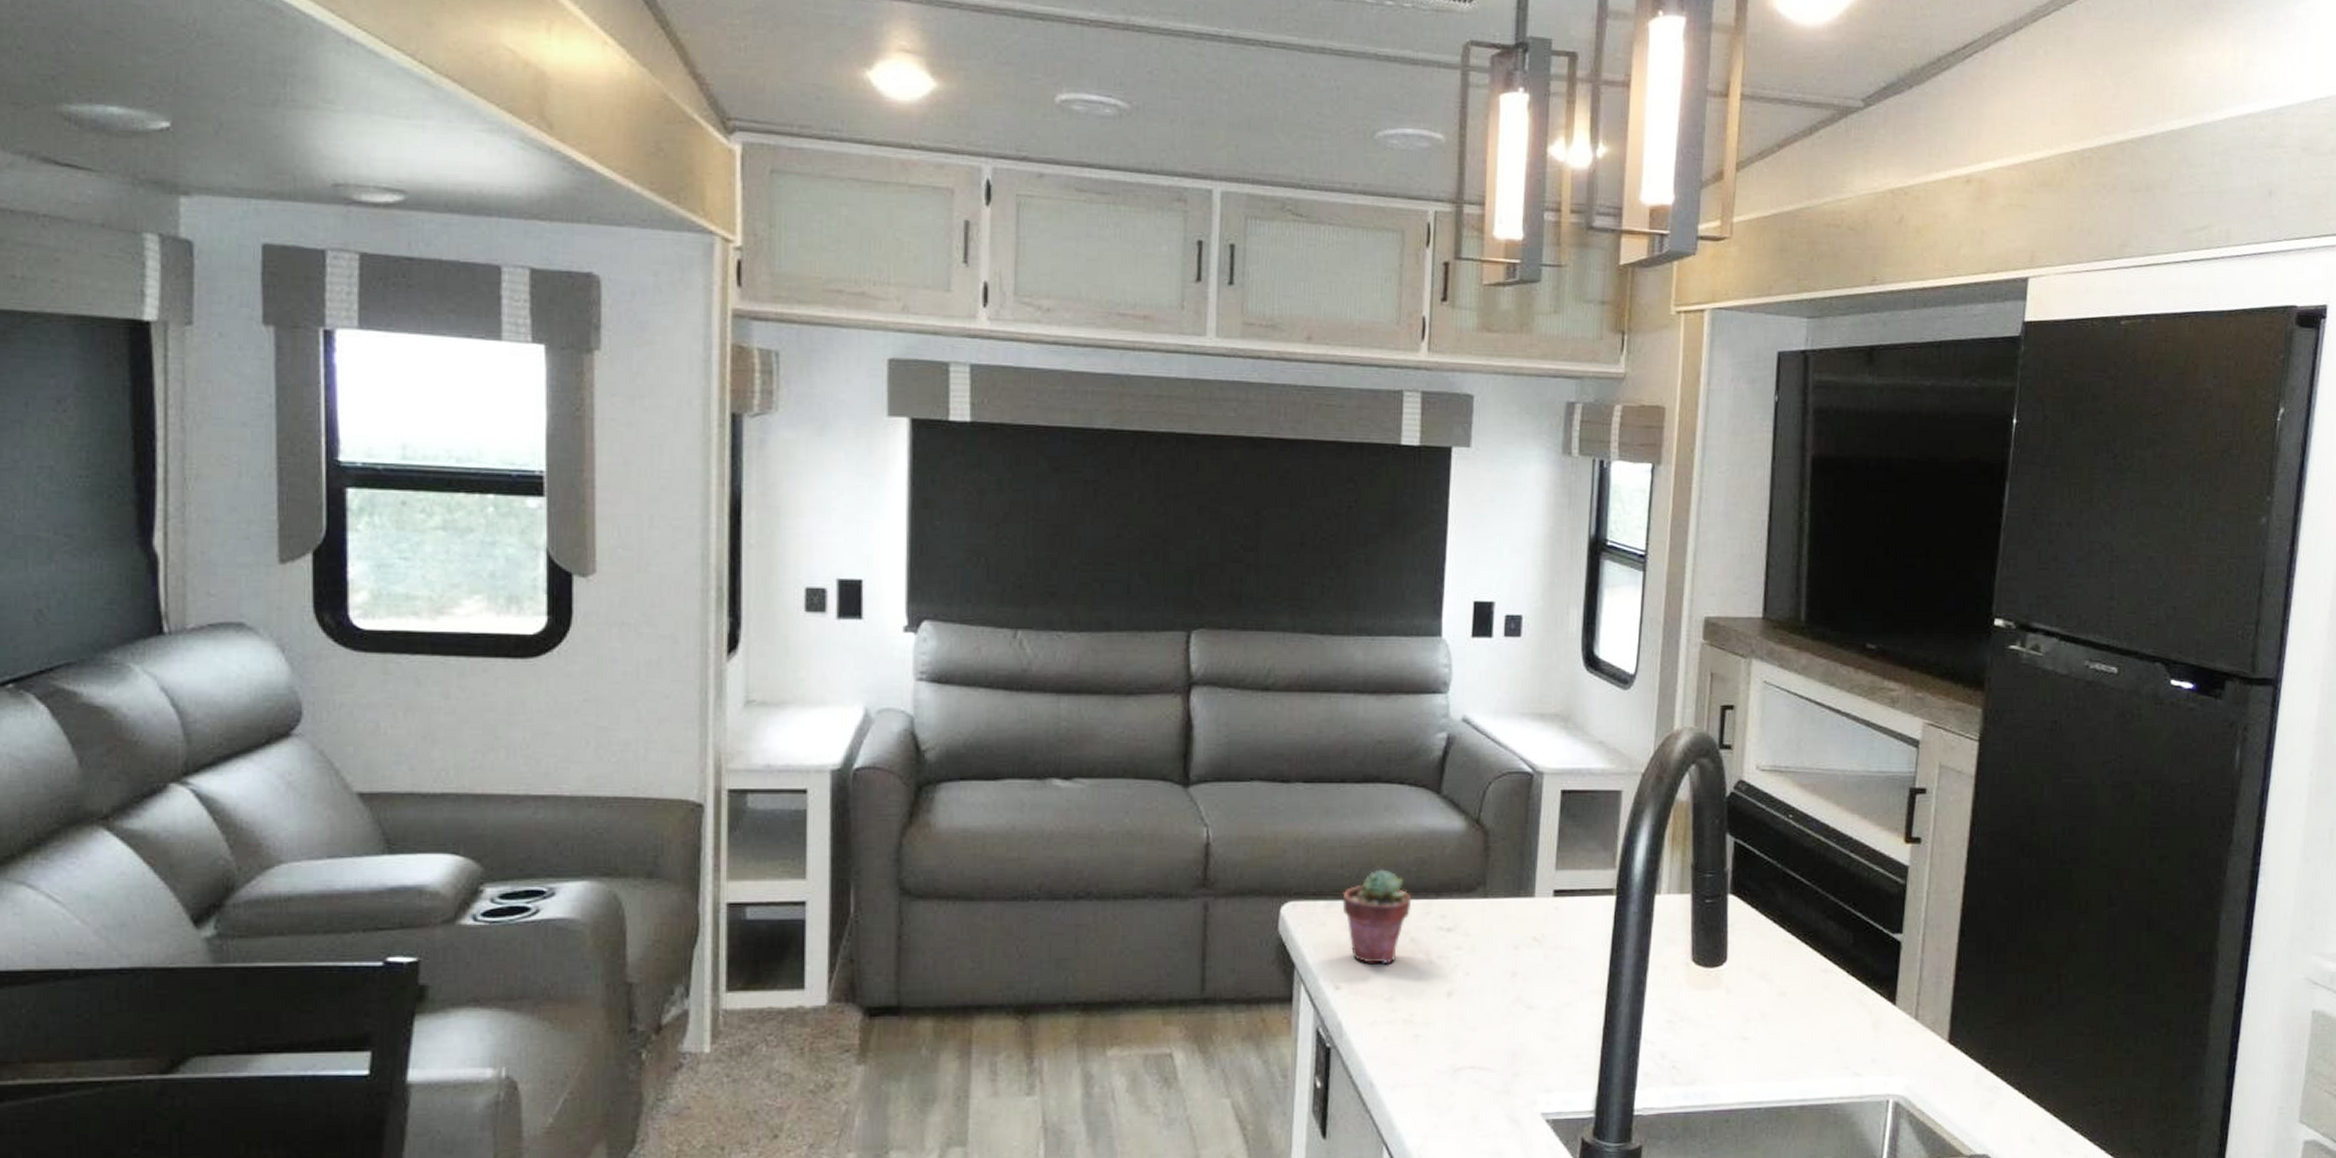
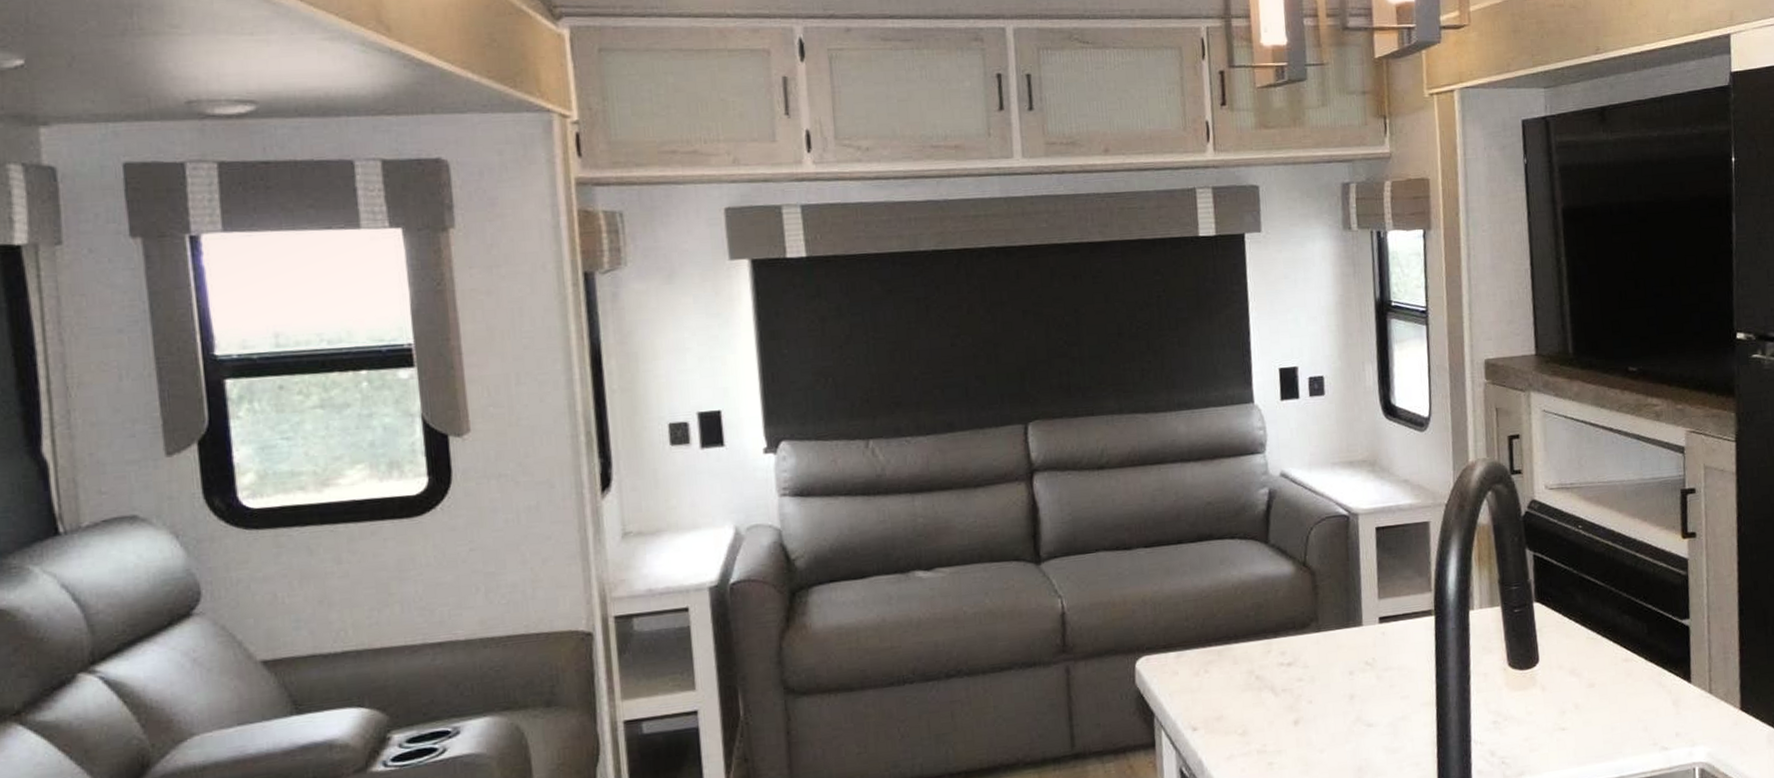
potted succulent: present [1342,869,1412,965] -> none [1190,617,1253,704]

